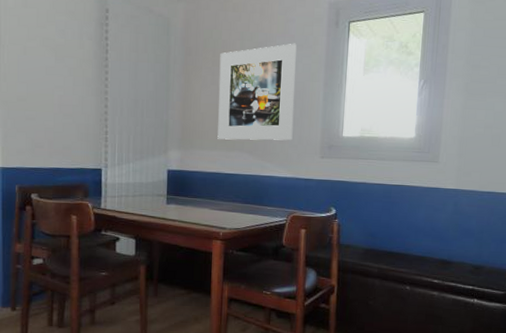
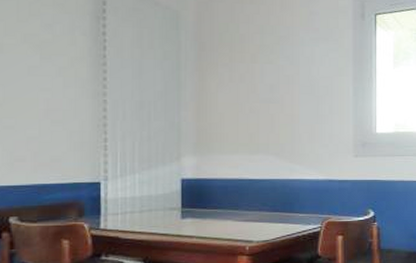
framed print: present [217,43,297,141] -> none [238,36,323,142]

